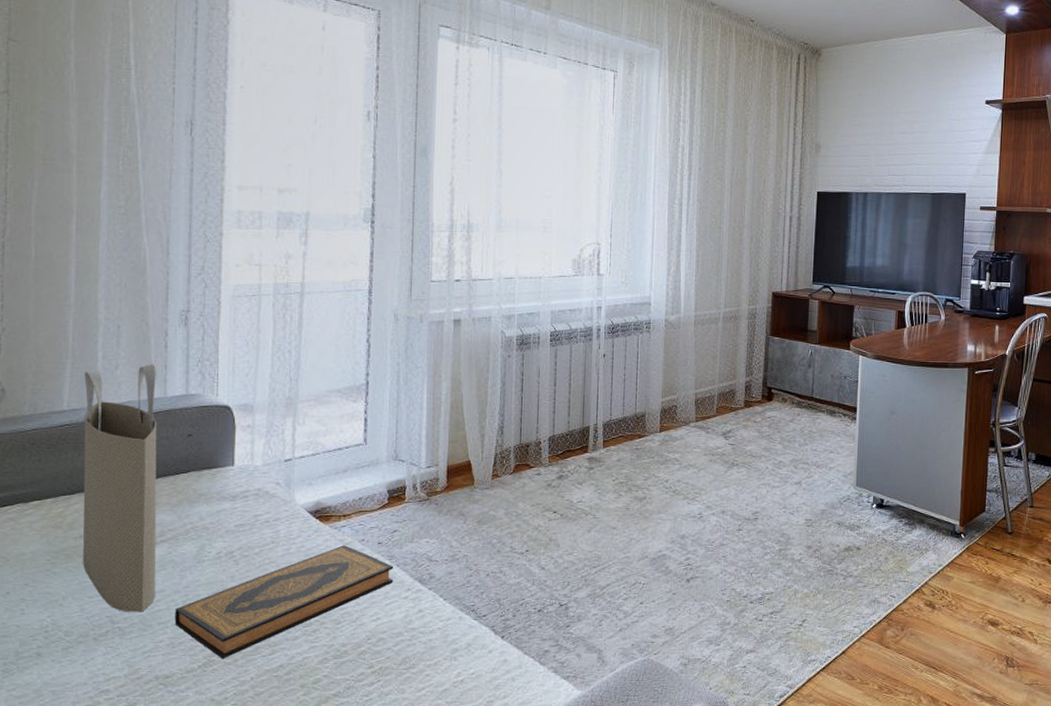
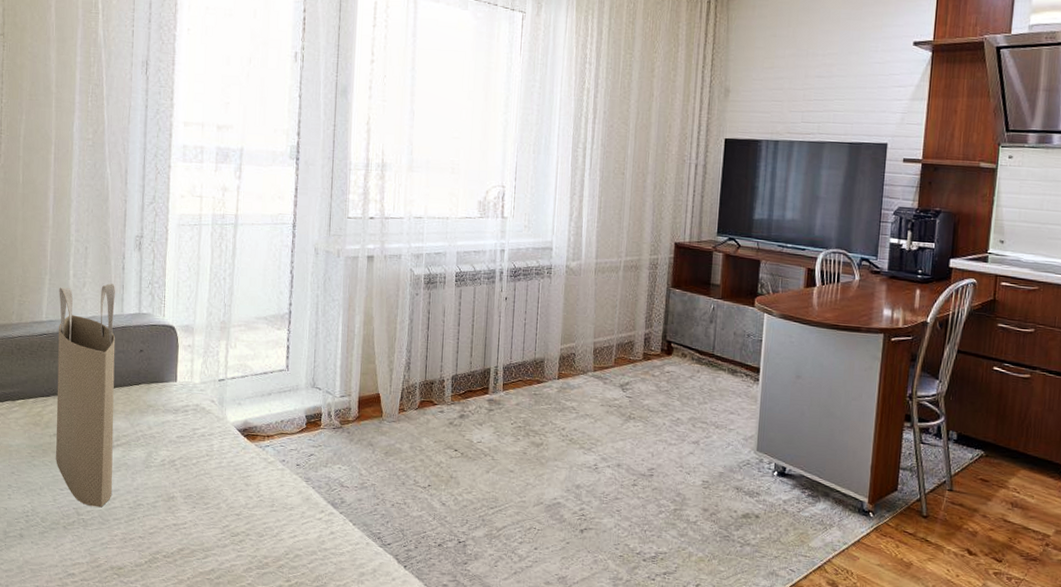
hardback book: present [174,545,394,658] -> none [127,463,310,557]

